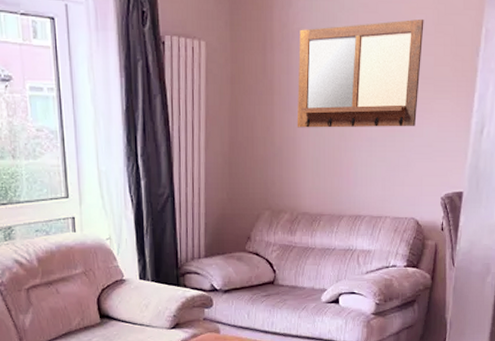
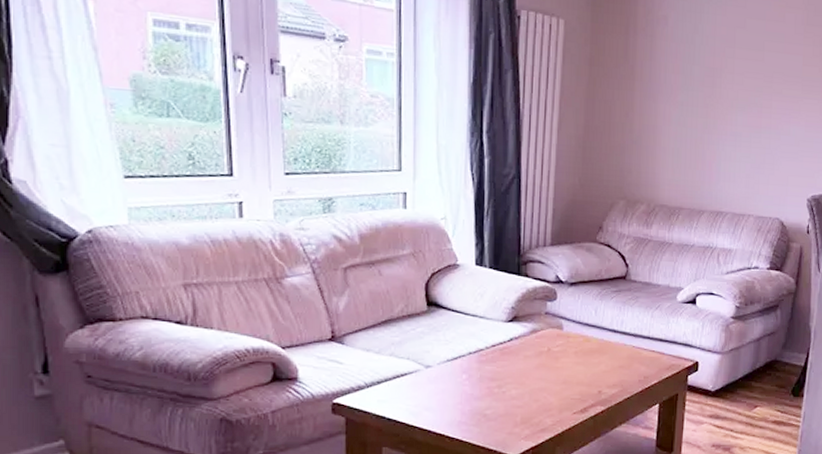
writing board: present [297,18,424,128] -> none [658,16,794,125]

